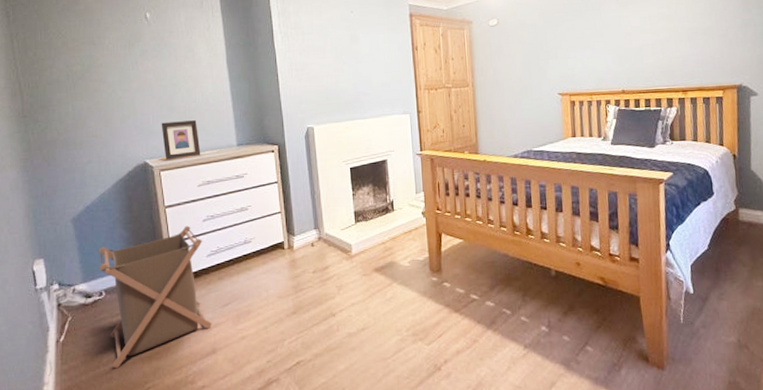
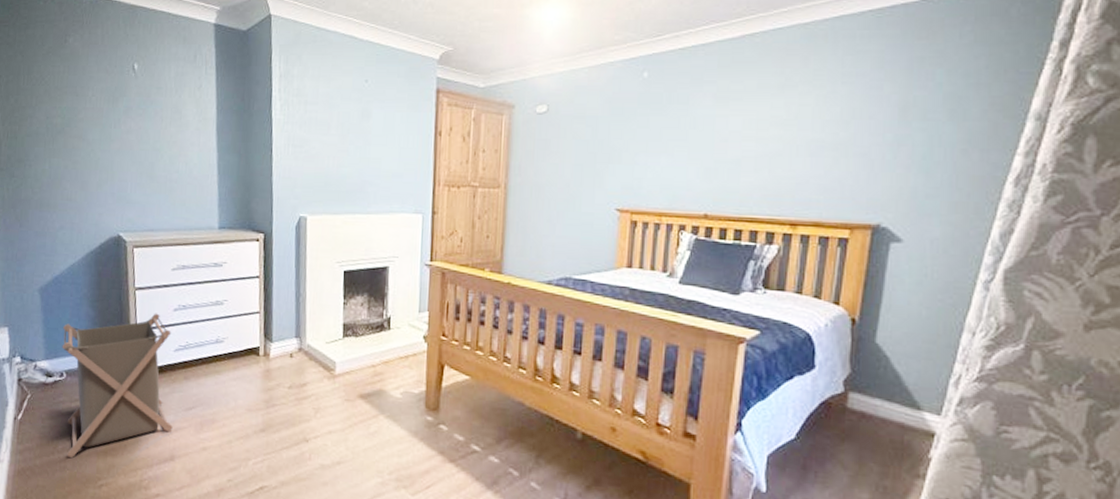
picture frame: present [161,120,201,160] -> none [139,192,179,236]

